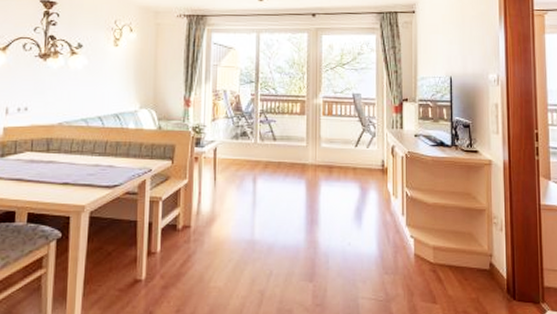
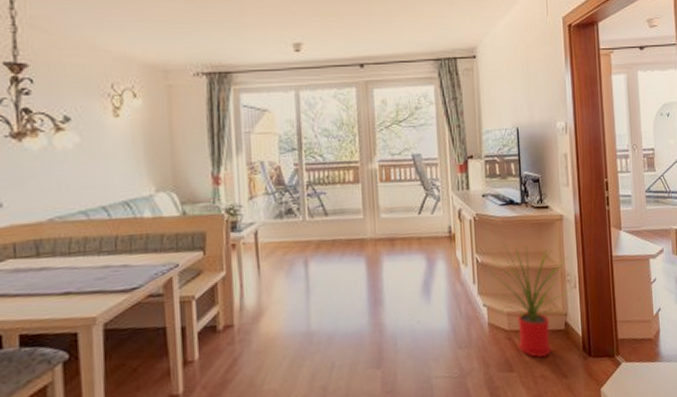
house plant: none [418,180,500,294] -> present [489,242,574,358]

